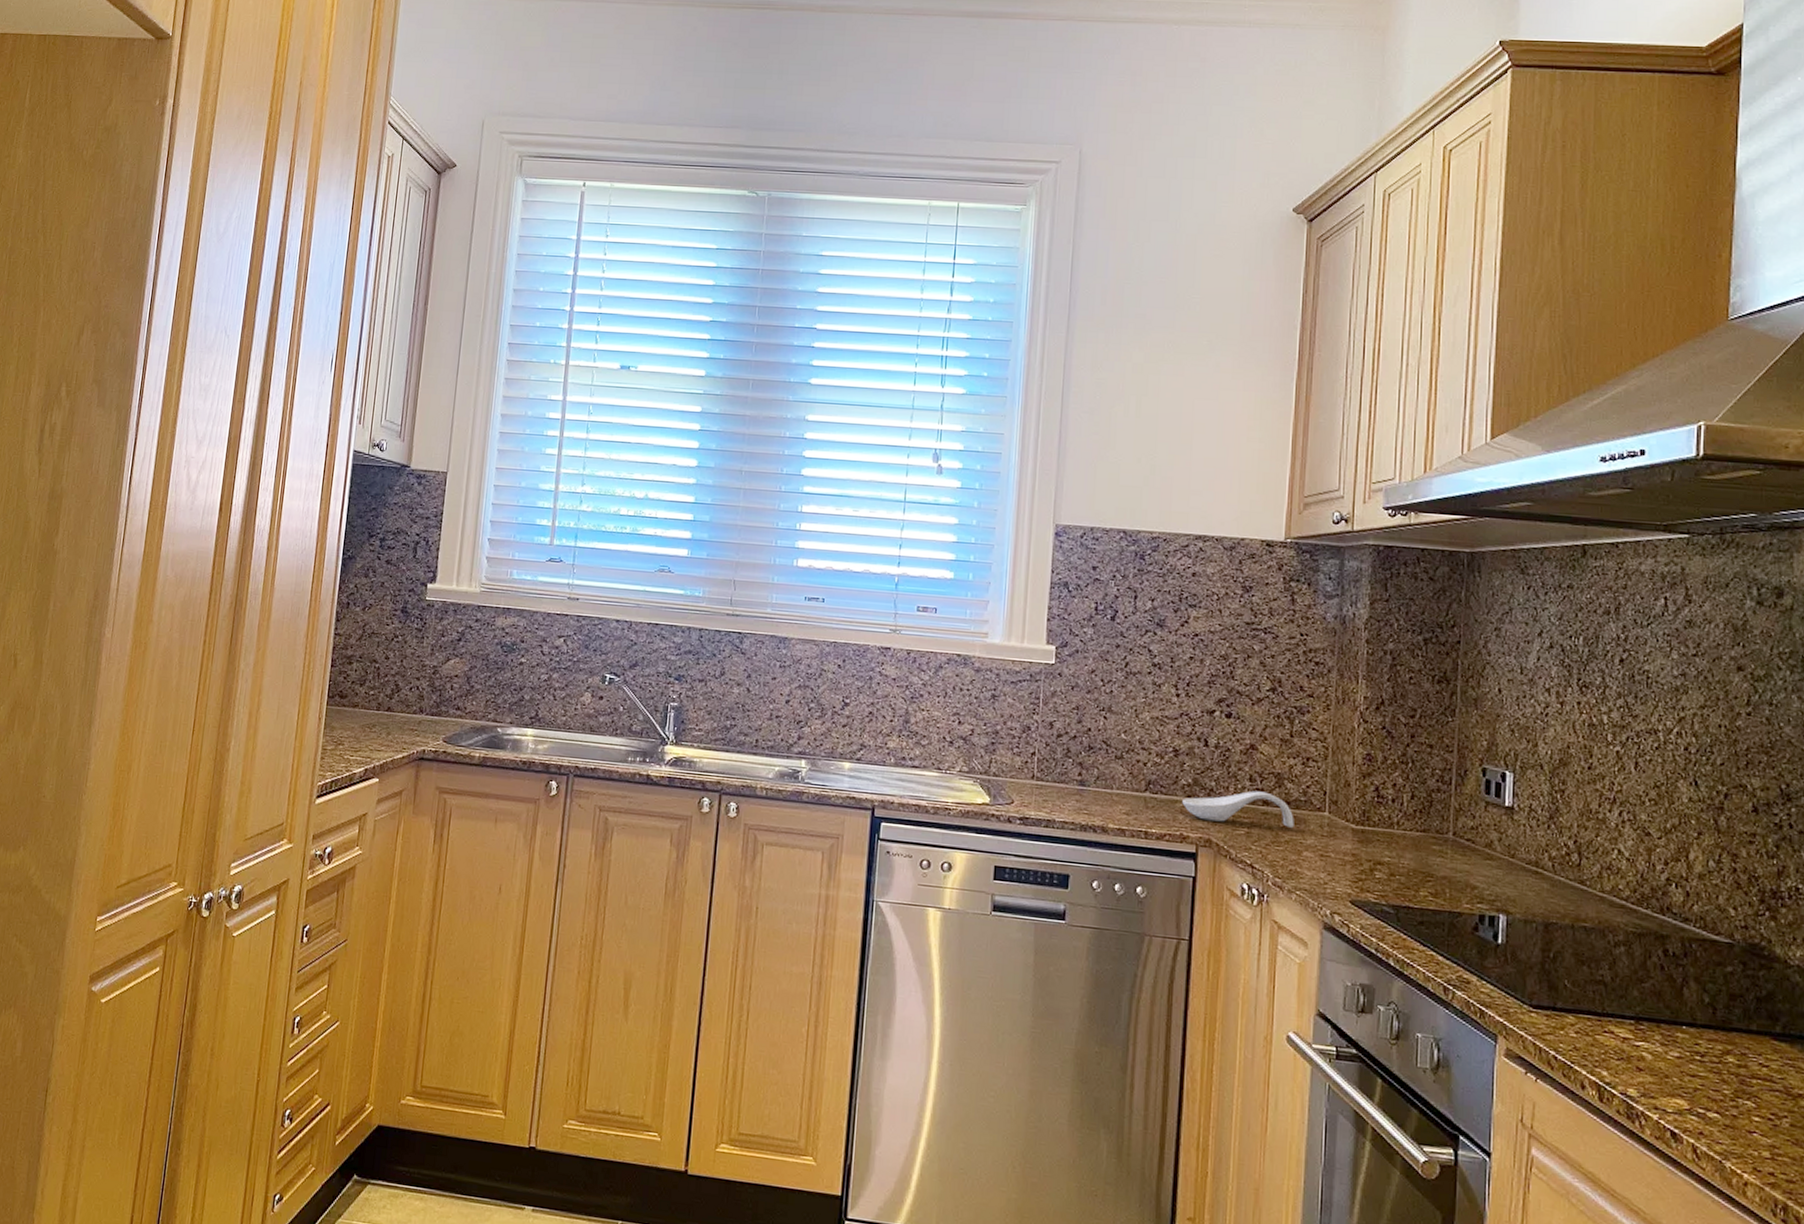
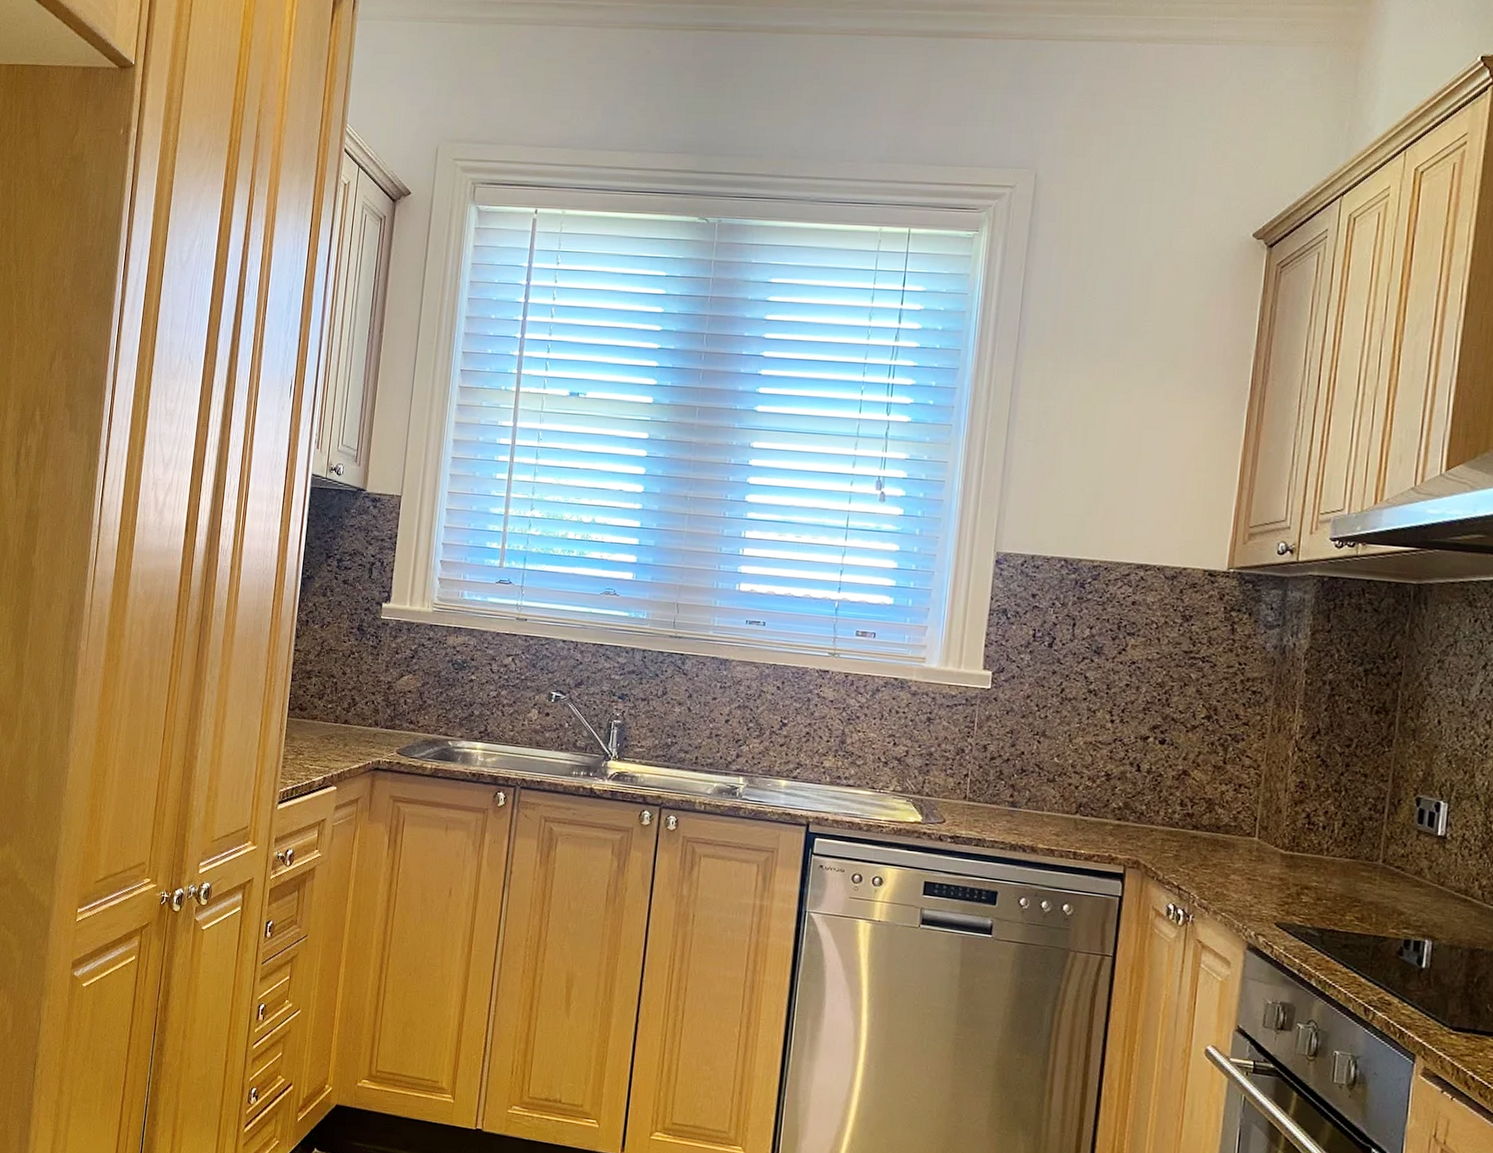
spoon rest: present [1182,790,1294,829] -> none [1112,815,1223,853]

